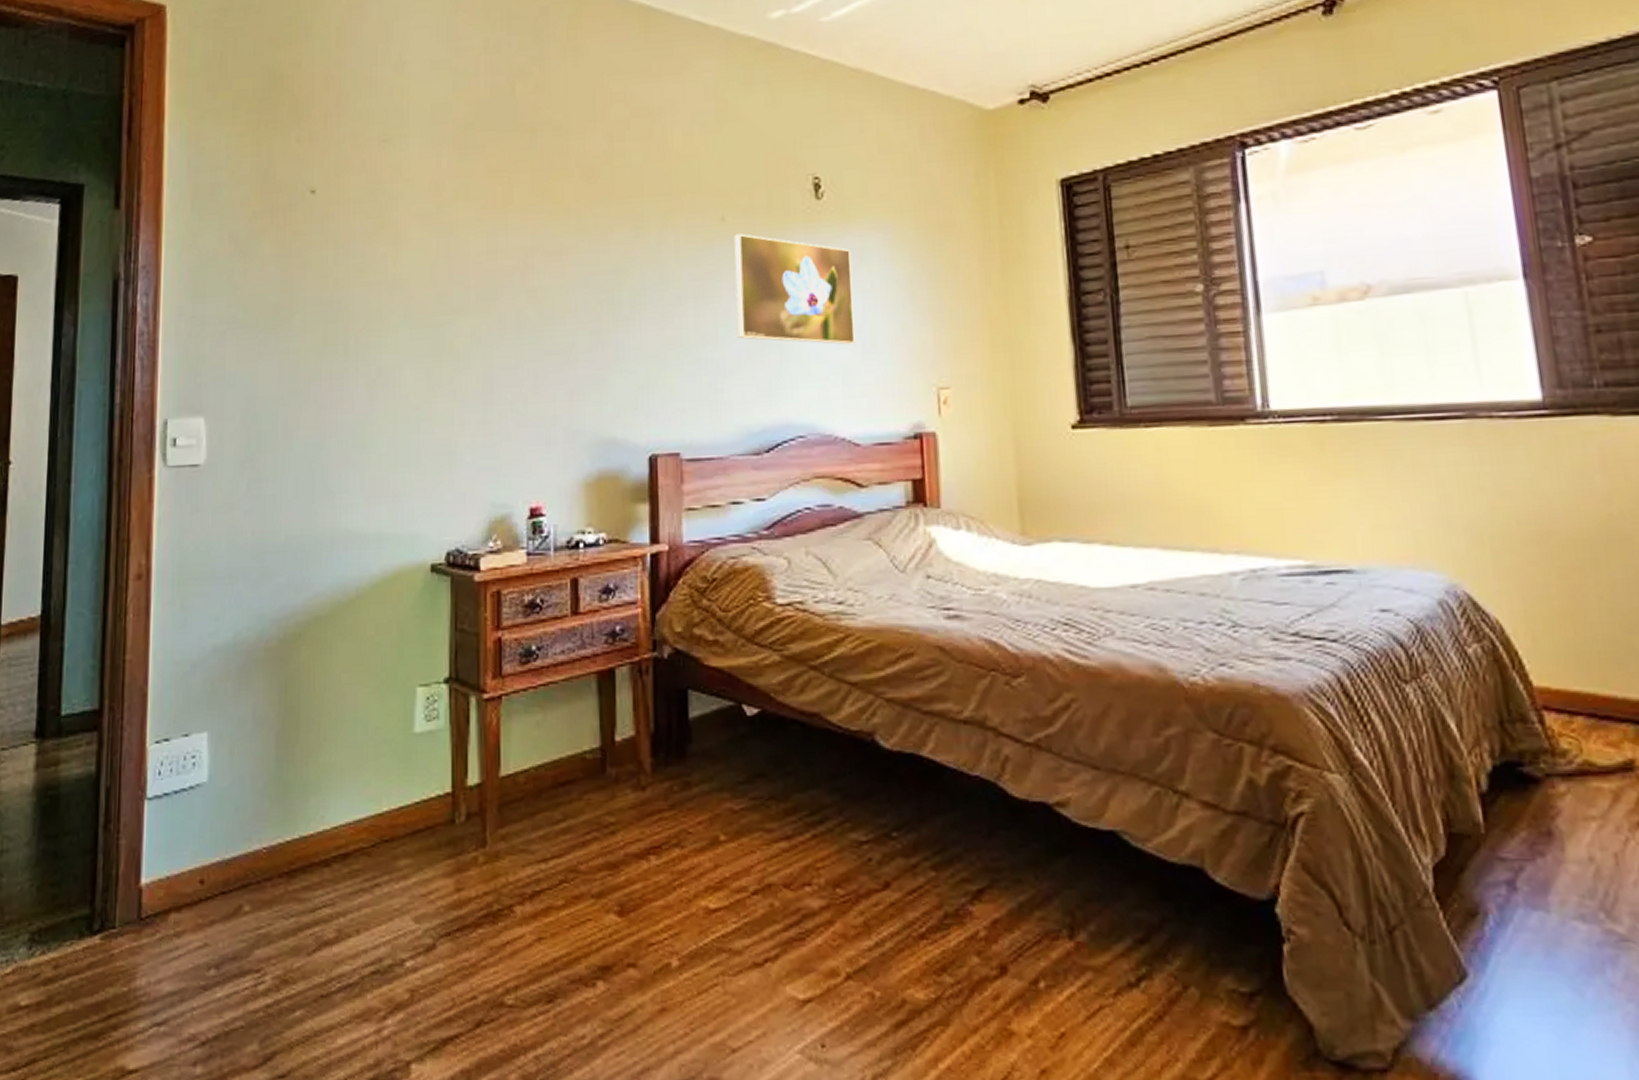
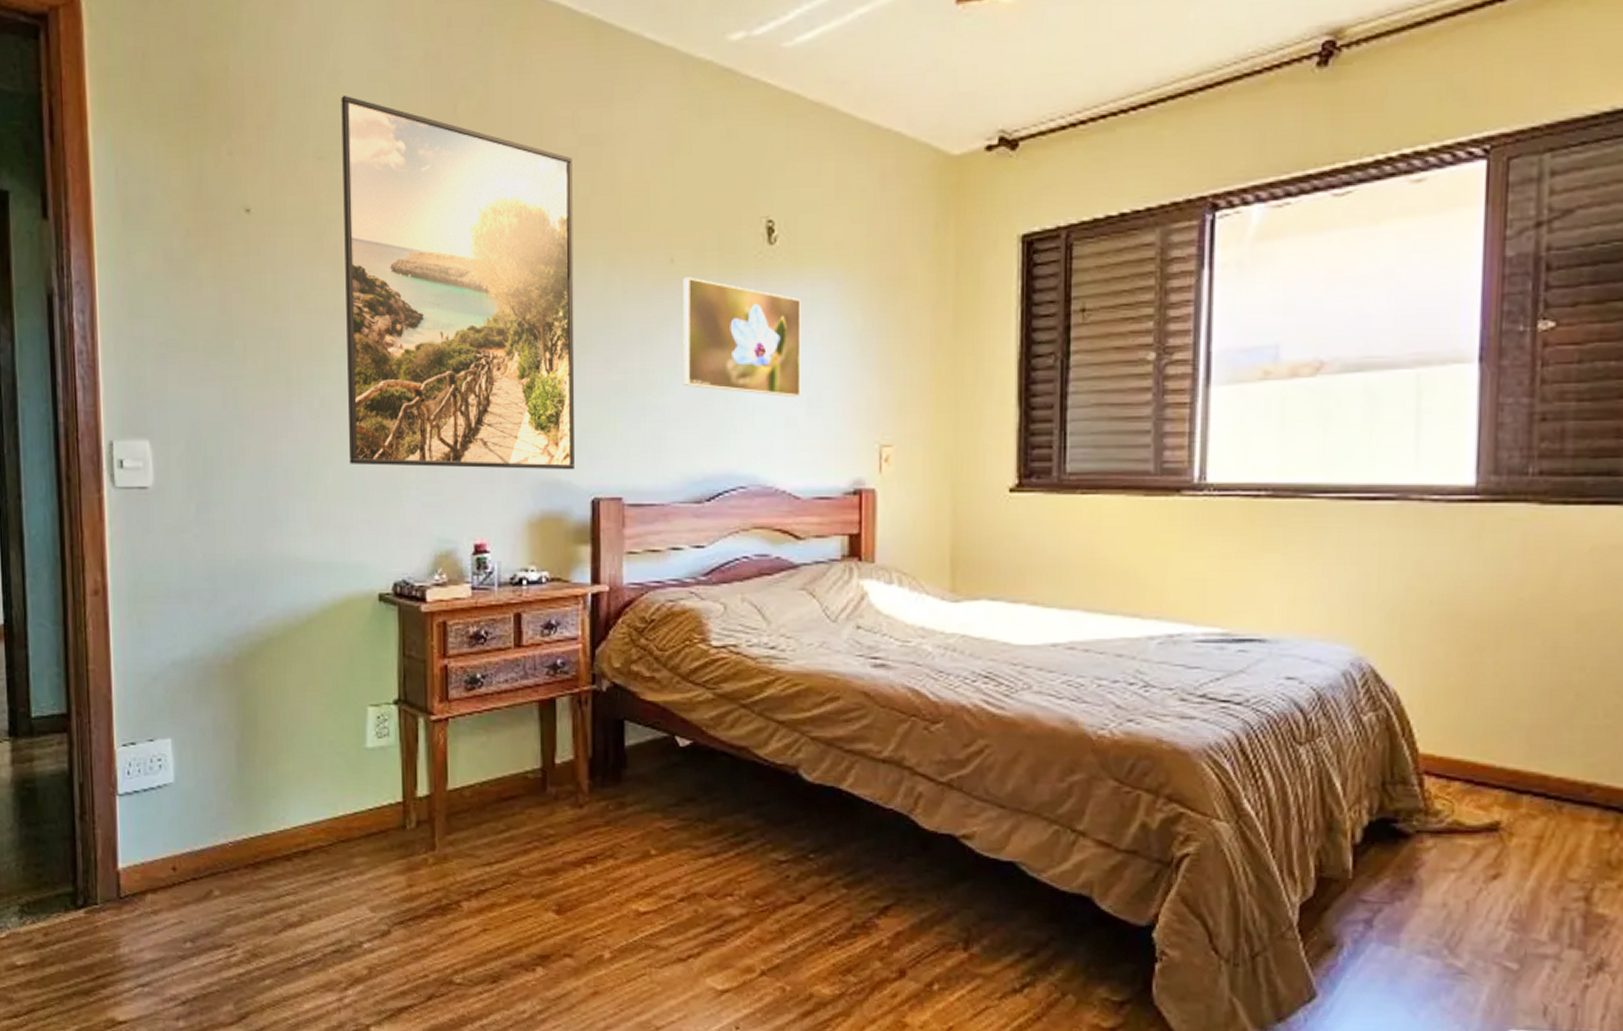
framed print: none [404,82,631,432] -> present [341,94,575,470]

